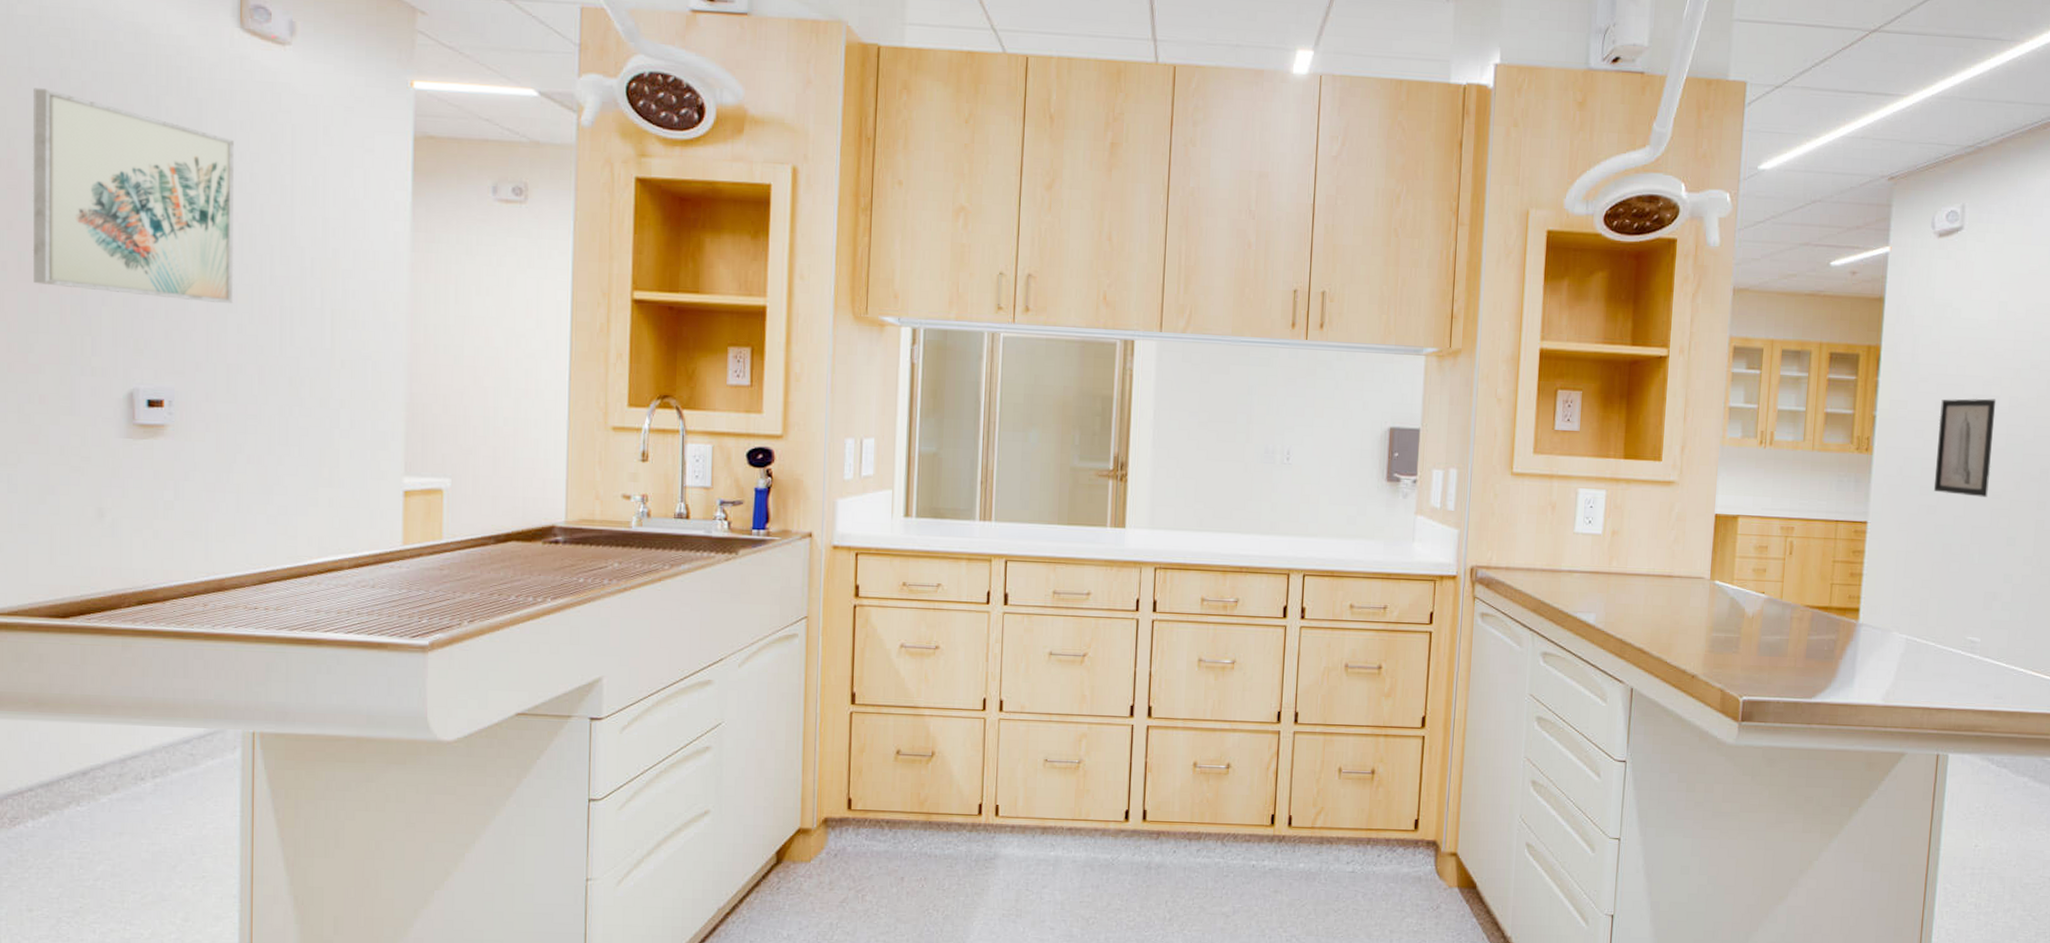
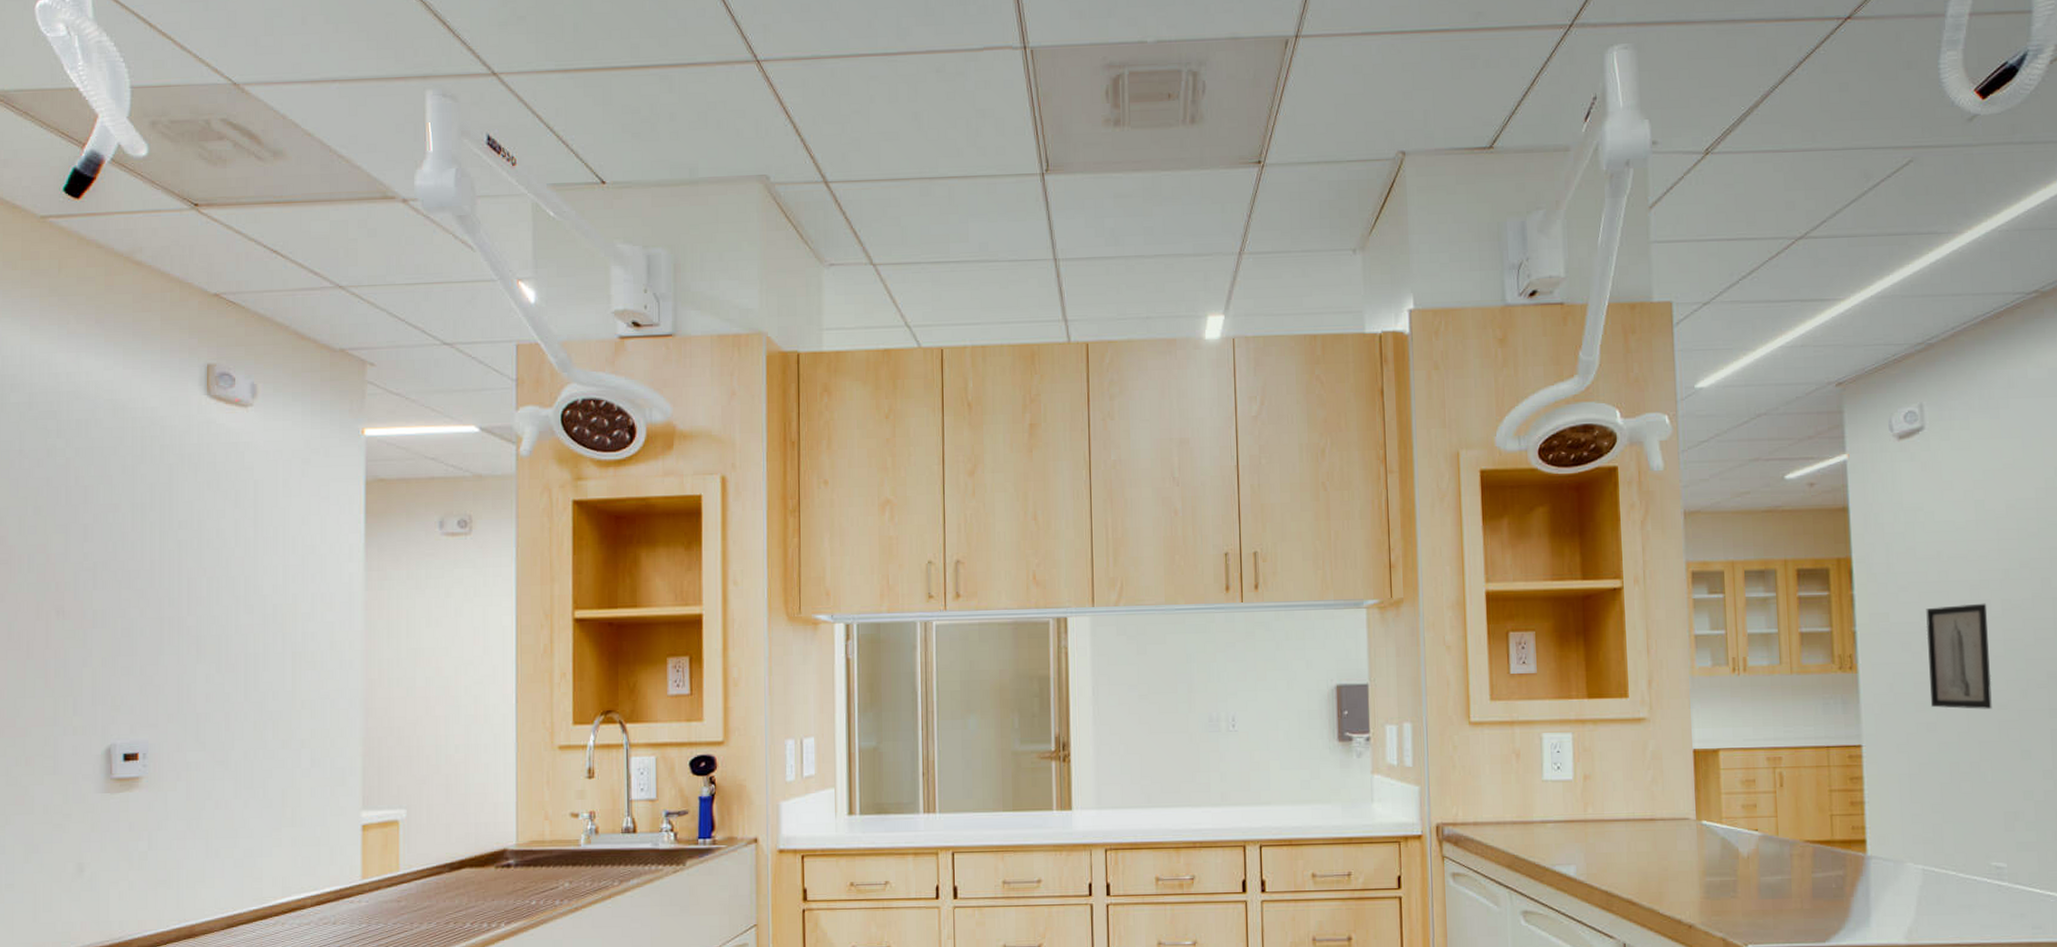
wall art: present [32,88,234,304] -> none [21,468,203,656]

